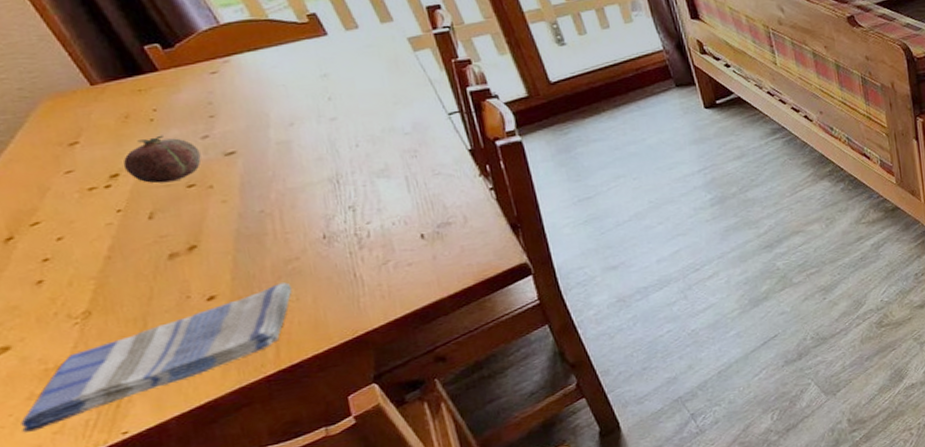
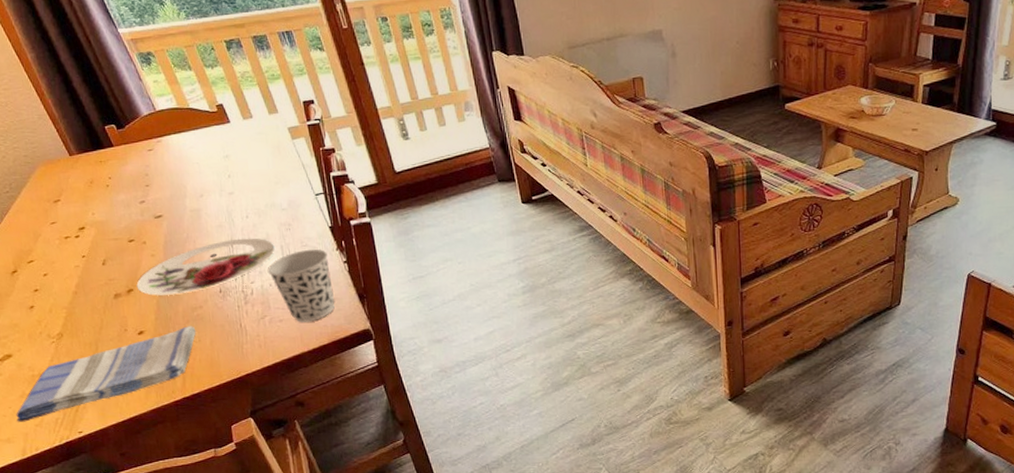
fruit: present [123,135,202,184] -> none [87,198,139,237]
plate: none [201,170,397,251] -> present [136,238,275,296]
cup: none [387,177,481,264] -> present [267,249,335,322]

